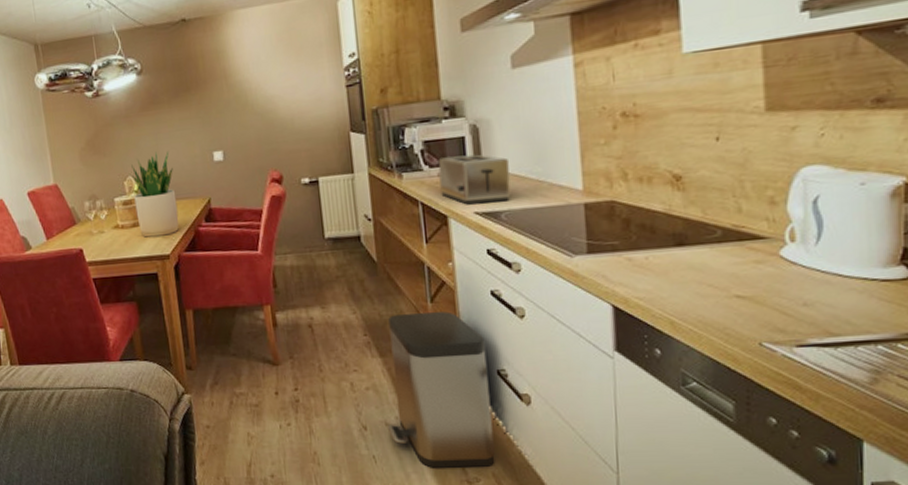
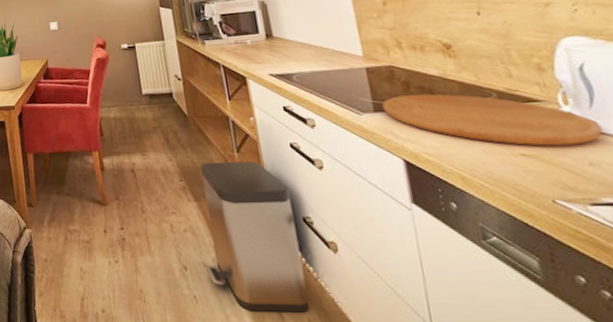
toaster: present [438,154,511,205] -> none [234,25,300,68]
cutting board: none [596,232,823,287] -> present [381,94,603,146]

